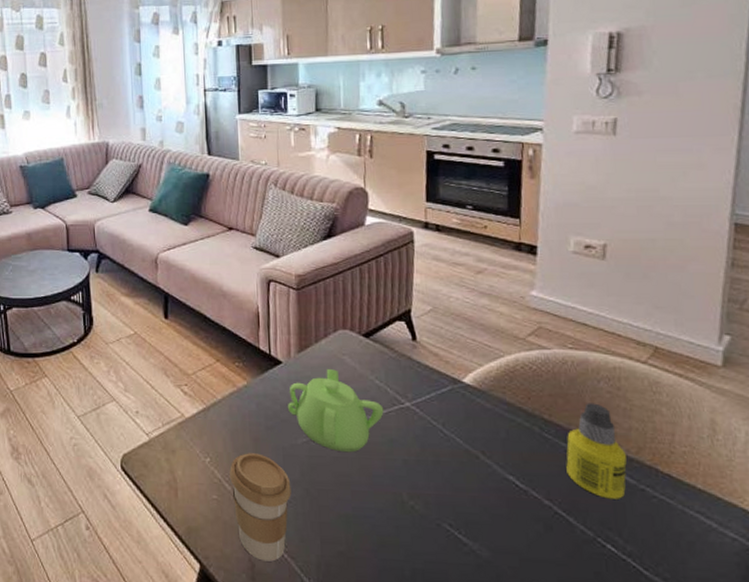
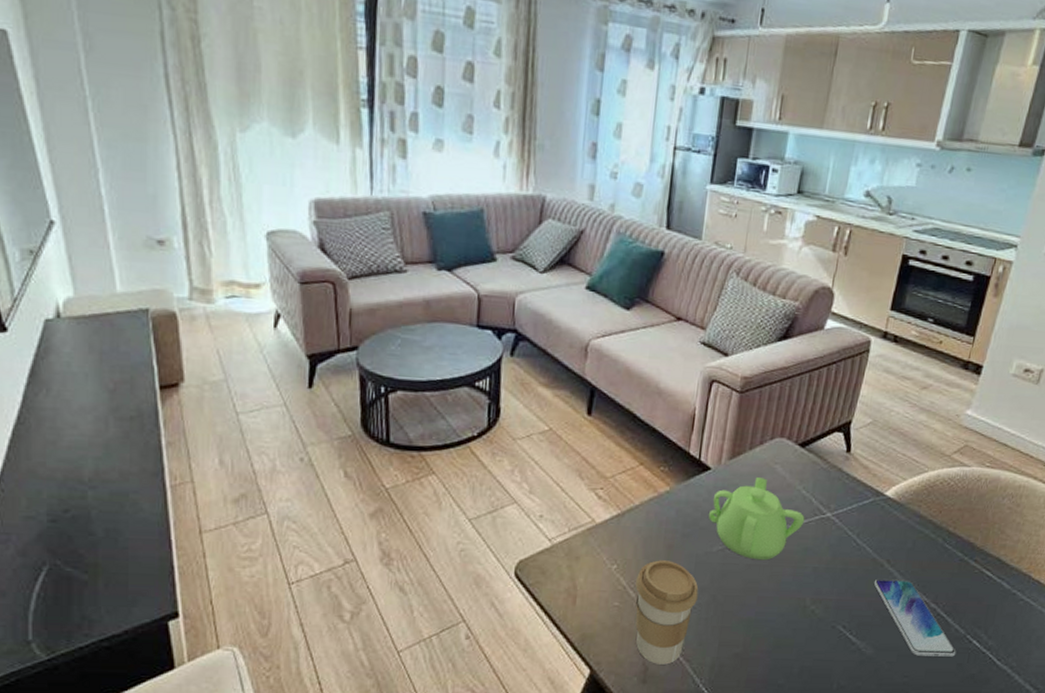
smartphone: none [472,472,590,564] -> present [873,578,957,657]
bottle: present [566,403,627,499] -> none [956,517,1009,602]

